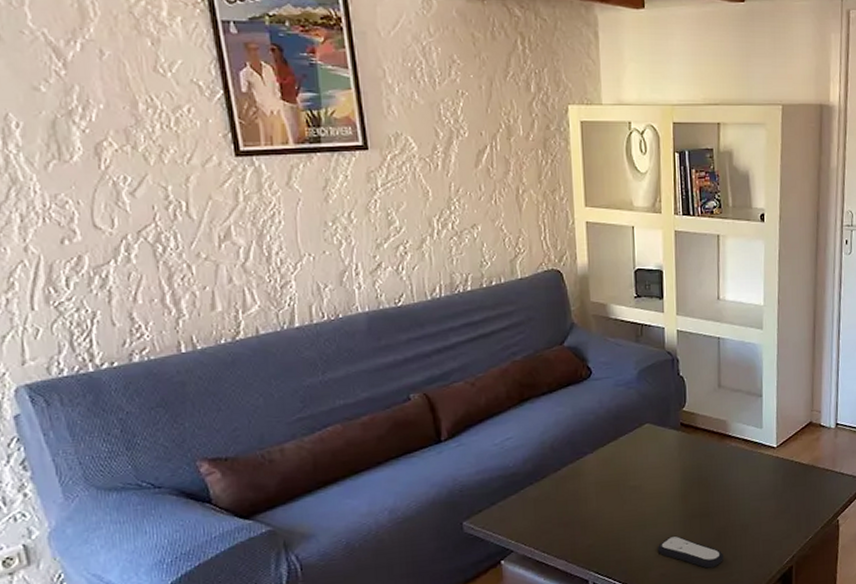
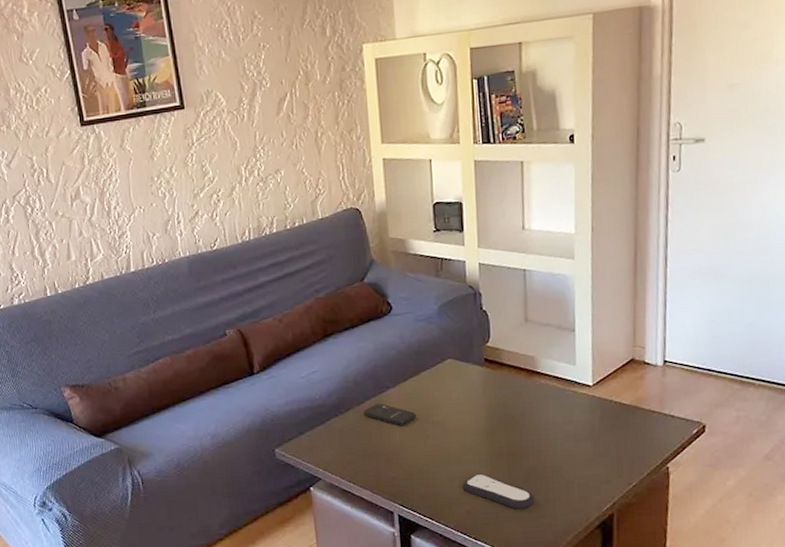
smartphone: none [559,470,614,492] -> present [363,404,417,425]

